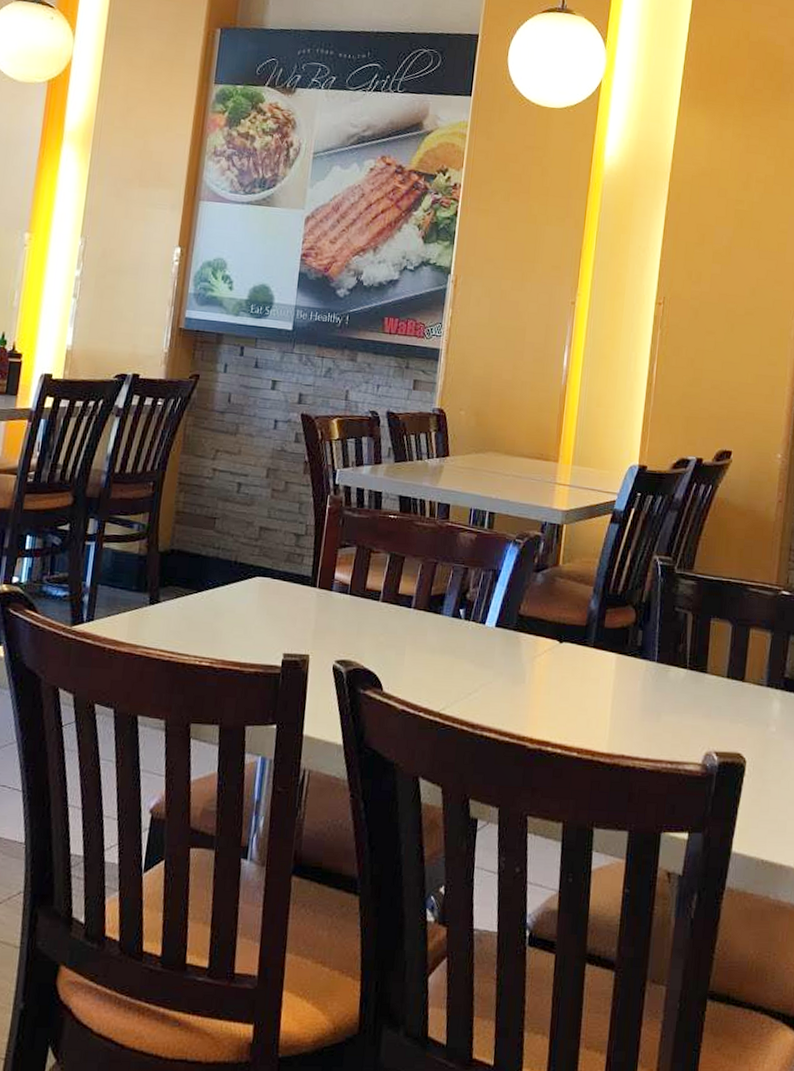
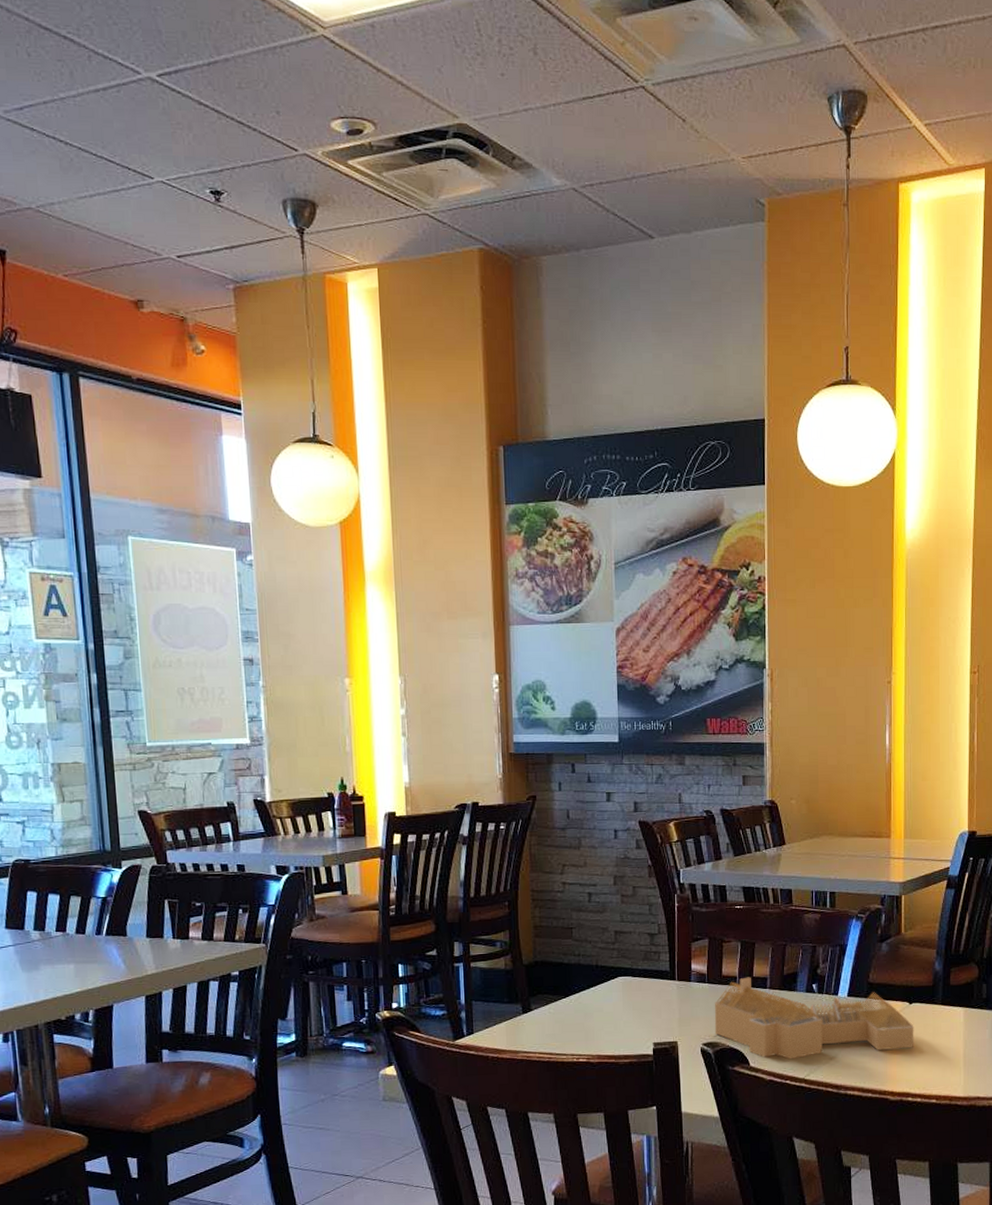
house frame: none [350,593,562,692] -> present [714,977,914,1060]

